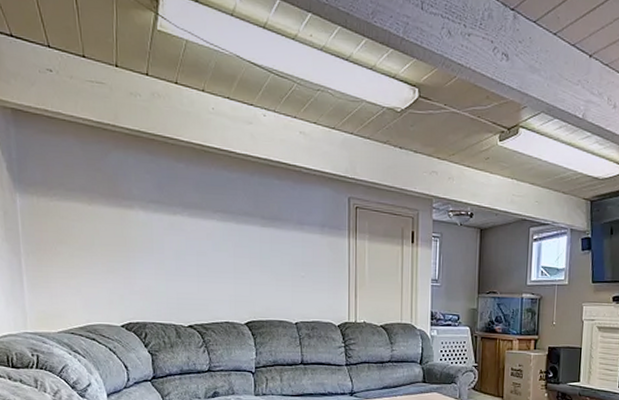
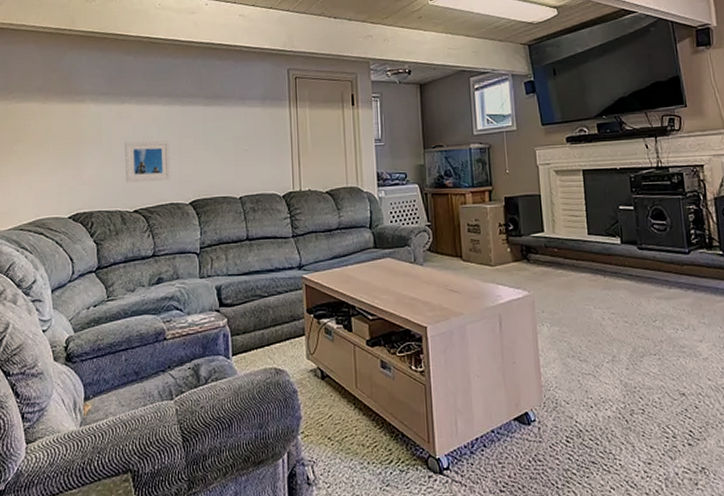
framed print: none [178,255,226,300] -> present [125,141,171,183]

